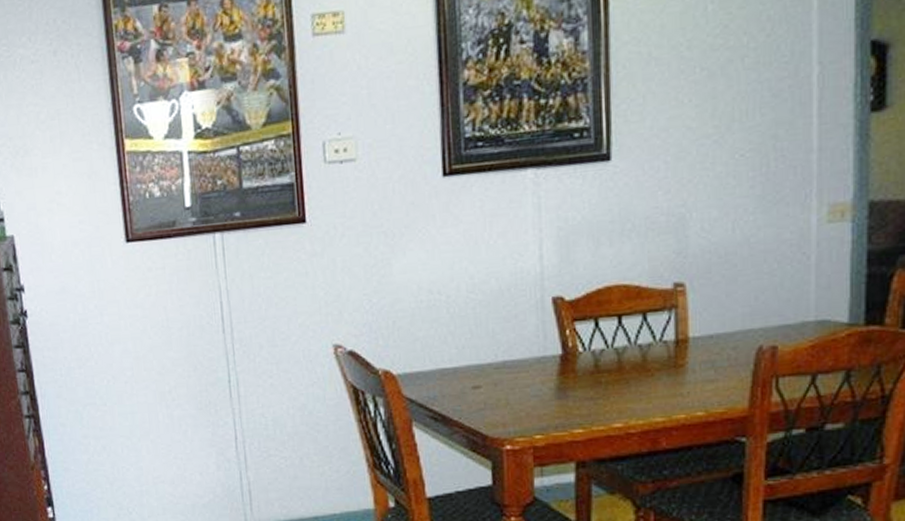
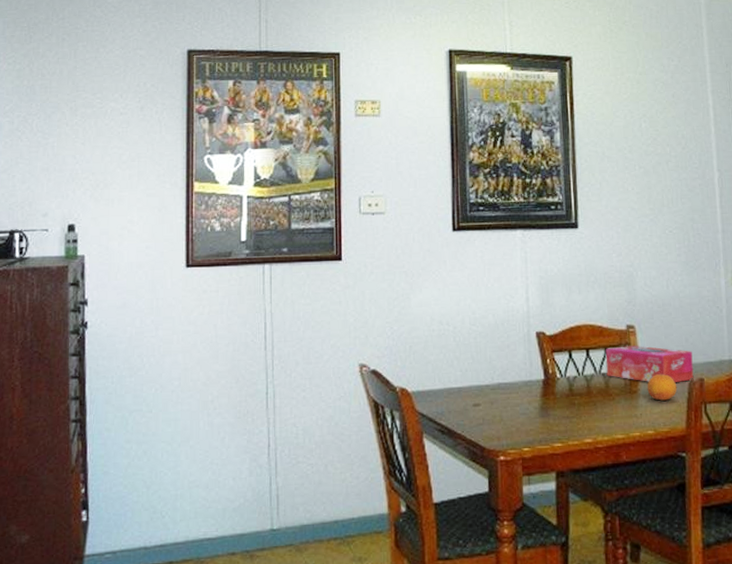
tissue box: none [643,308,764,353] -> present [605,345,694,382]
fruit: none [698,342,740,376] -> present [647,374,677,401]

